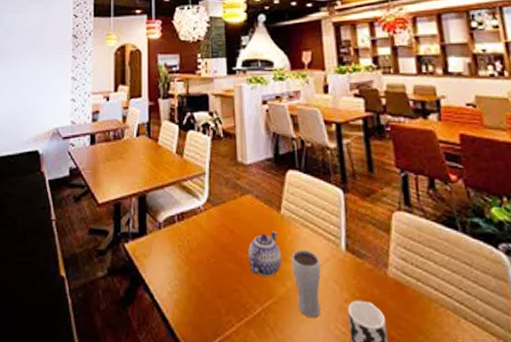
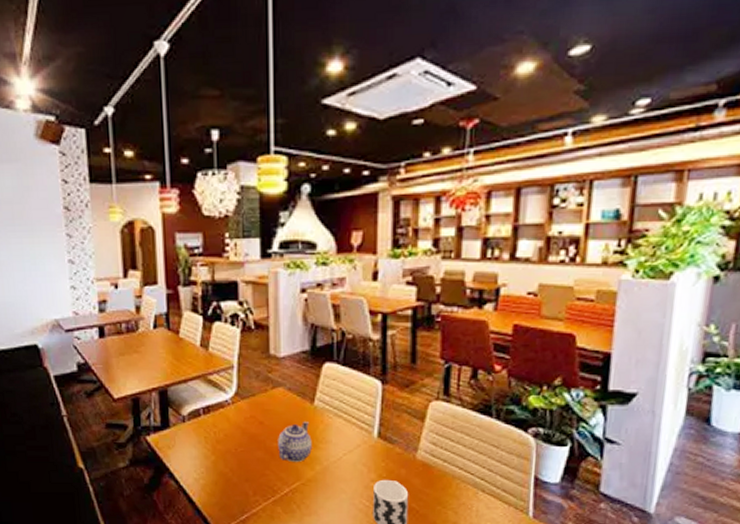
drinking glass: present [291,249,321,317] -> none [322,437,350,495]

